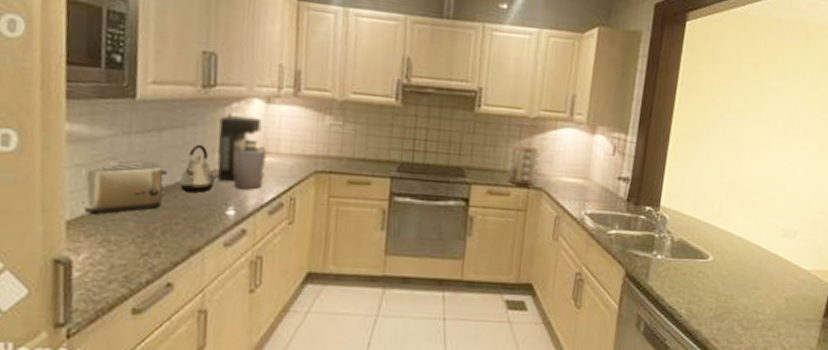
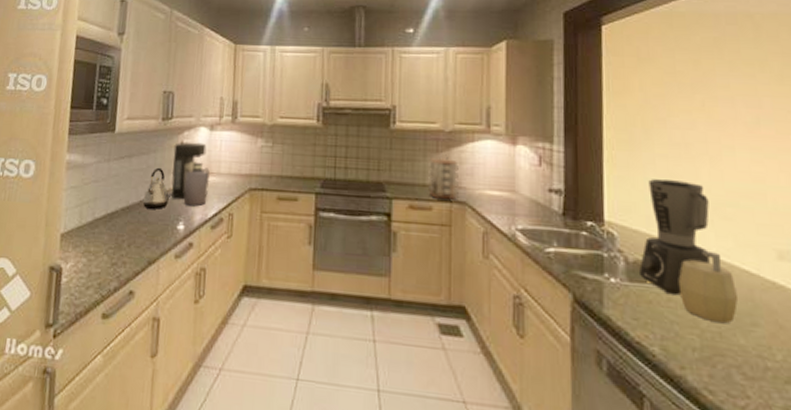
toaster: present [82,161,168,215] -> none [73,183,135,229]
blender: none [680,170,744,268] -> present [638,179,710,296]
soap dispenser: none [708,230,750,289] -> present [678,250,738,324]

